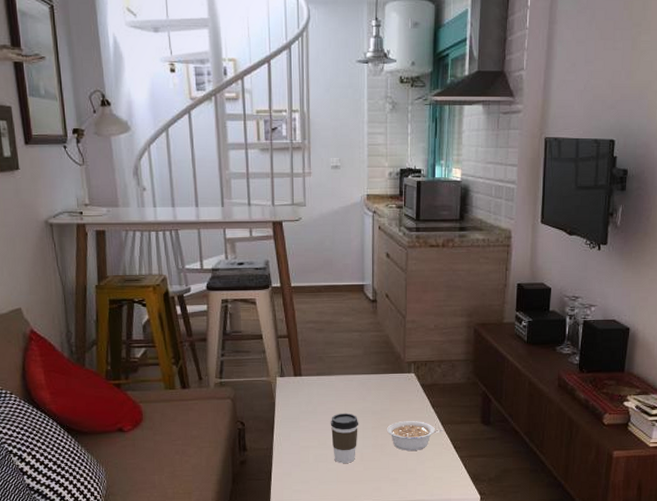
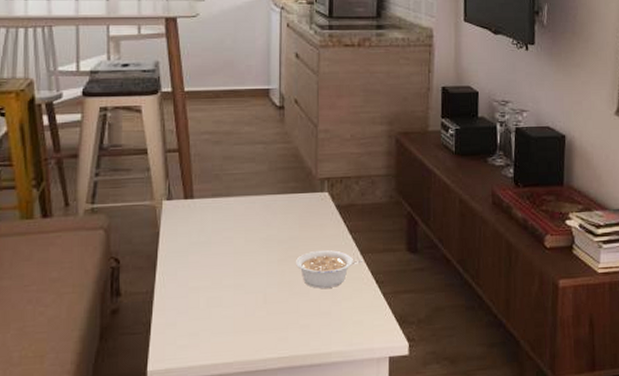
coffee cup: present [330,413,359,463] -> none [227,243,262,308]

